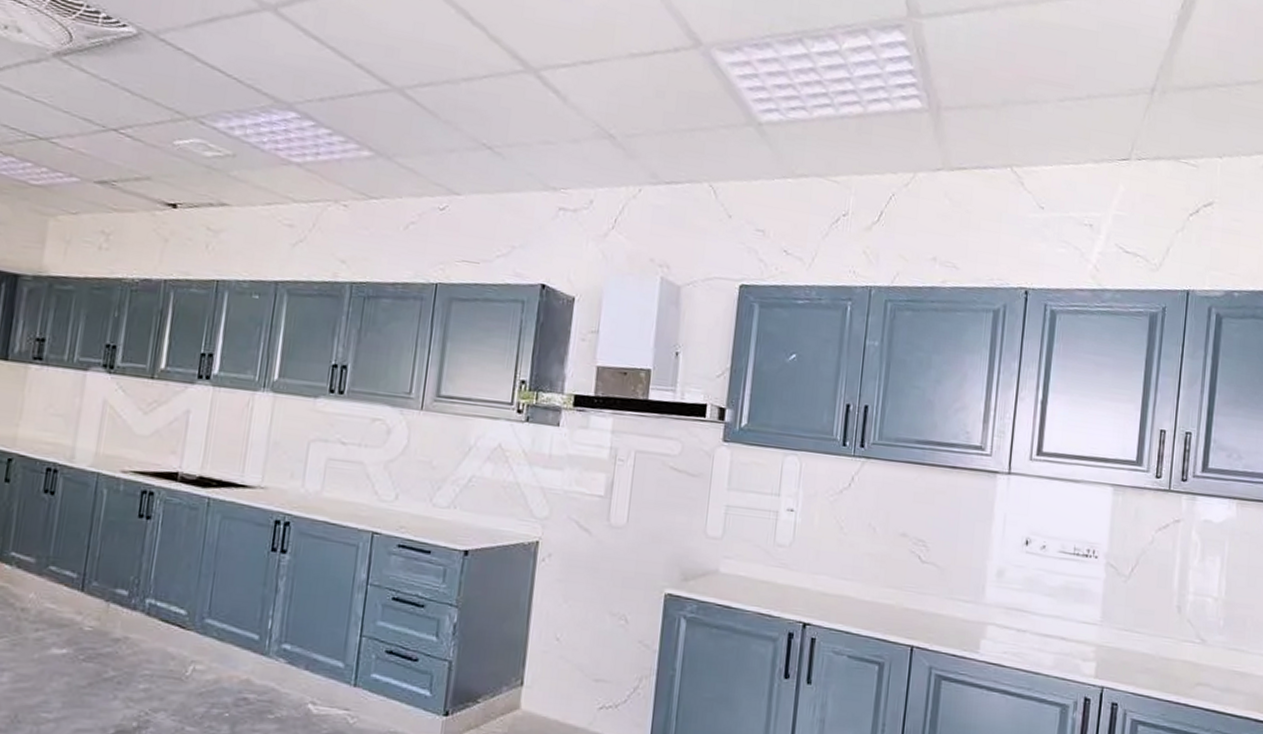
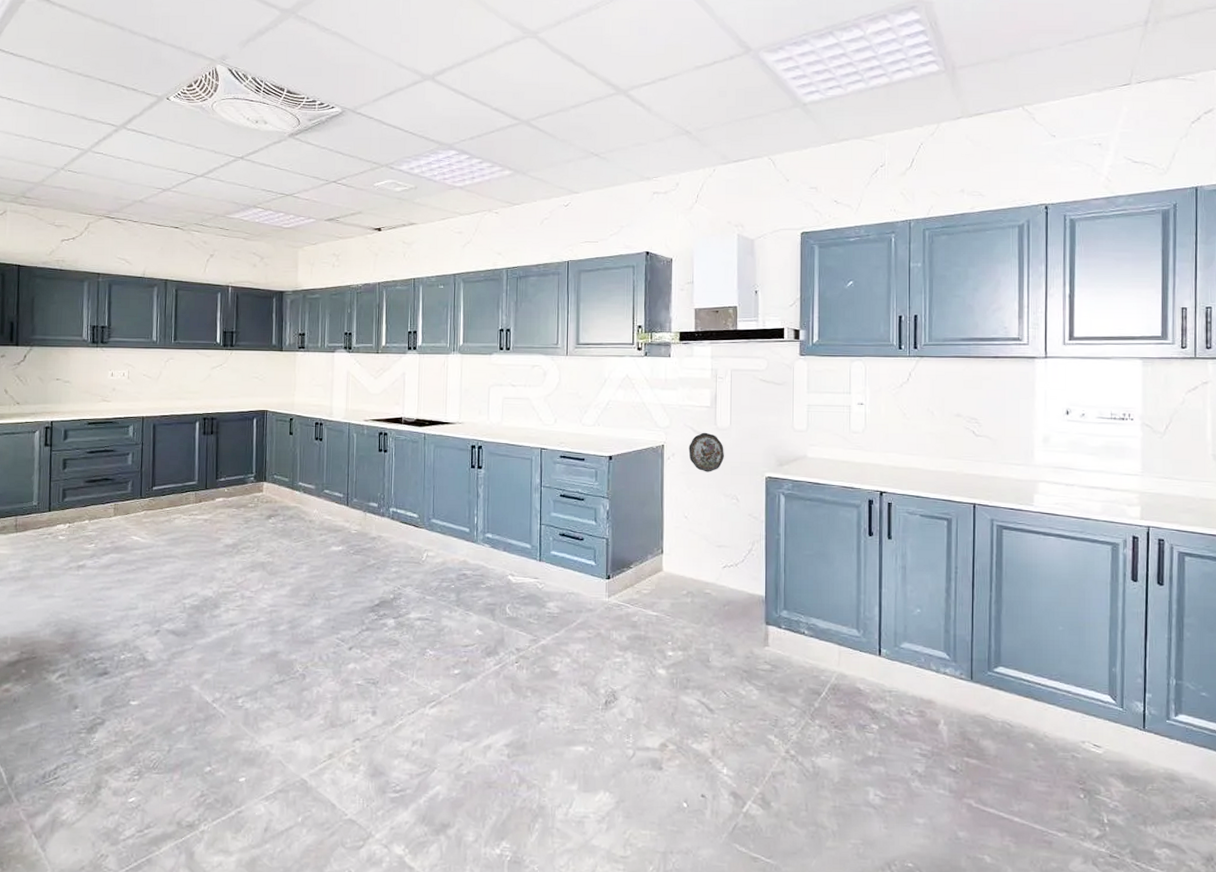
decorative plate: none [570,529,616,583] -> present [688,432,724,472]

